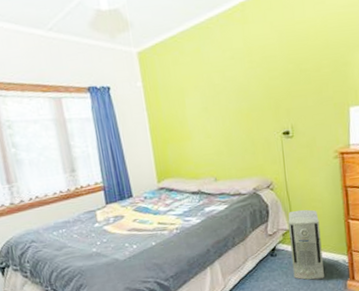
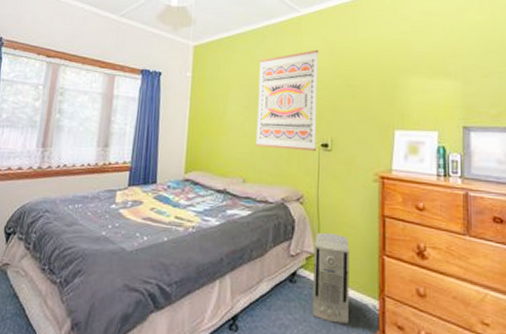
wall art: none [209,36,279,145] -> present [255,49,319,151]

